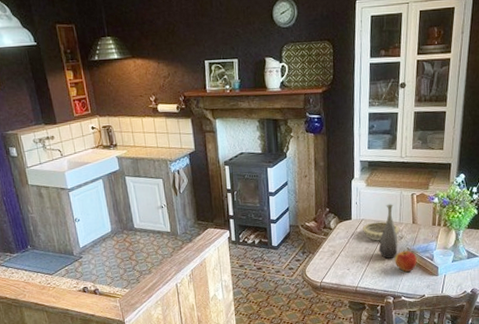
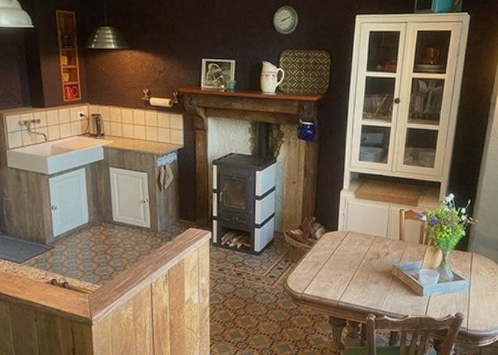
decorative bowl: present [363,221,400,241] -> none [348,235,387,255]
bottle: present [378,204,398,259] -> none [363,218,383,274]
apple: present [394,249,417,272] -> none [379,266,402,289]

